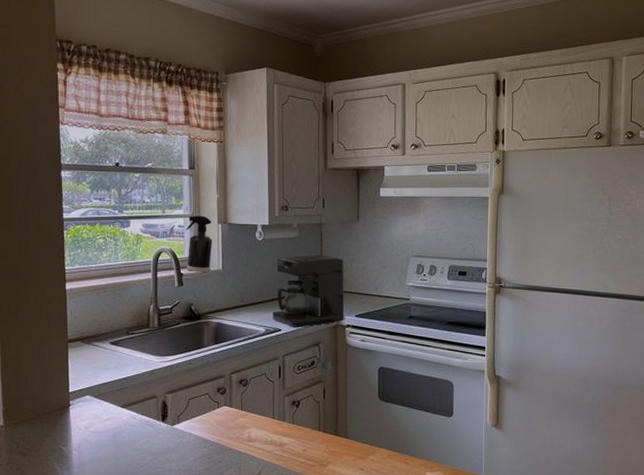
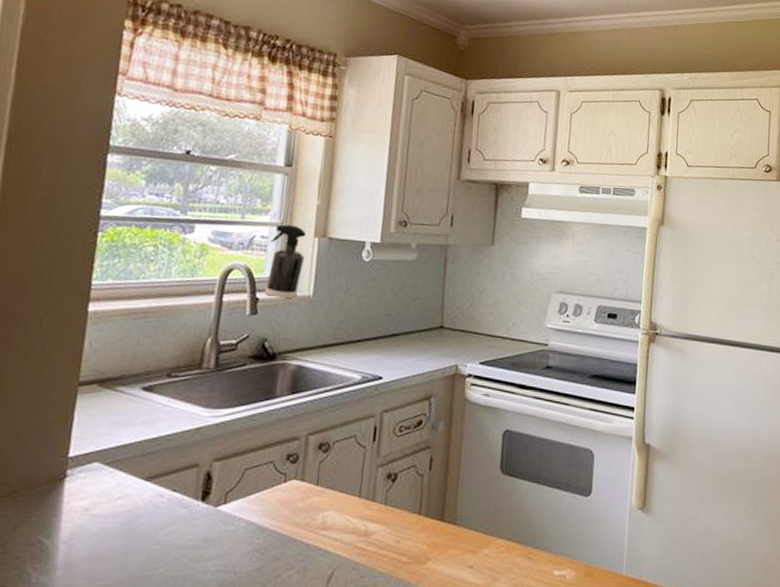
coffee maker: present [272,255,345,327] -> none [372,283,471,375]

